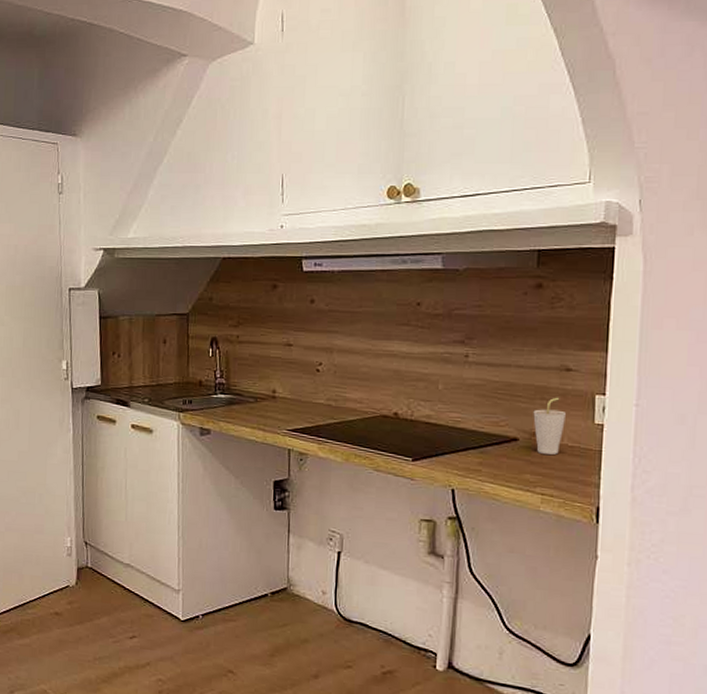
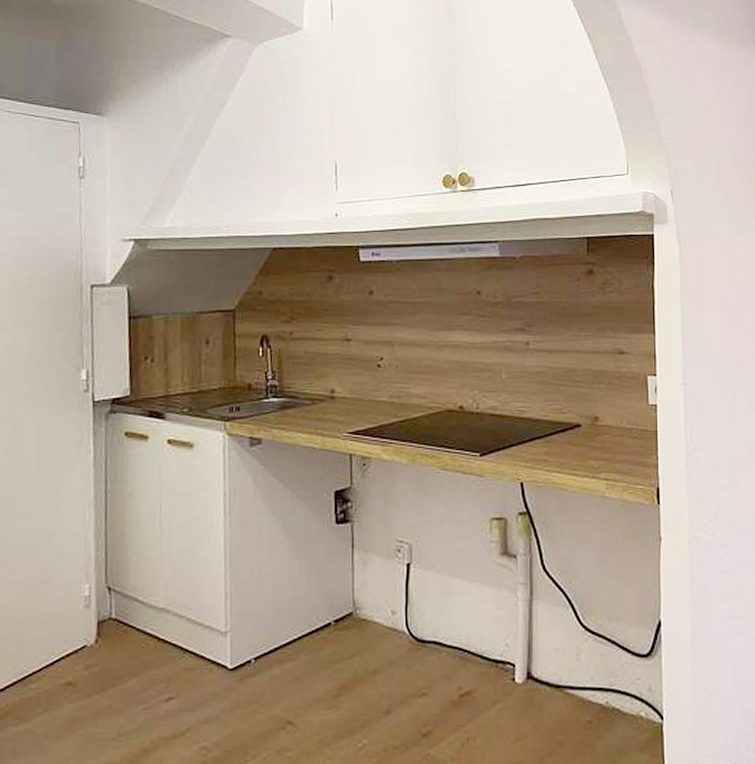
cup: present [533,397,566,455] -> none [593,380,623,438]

